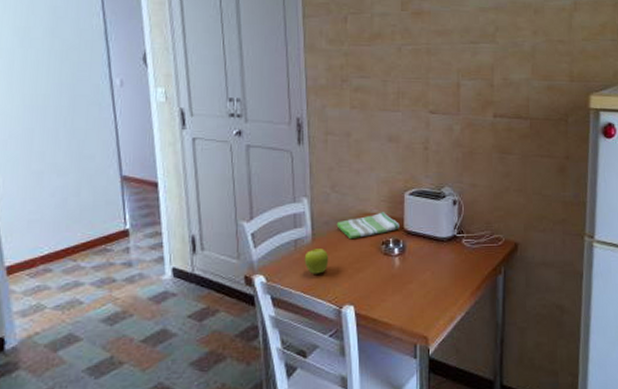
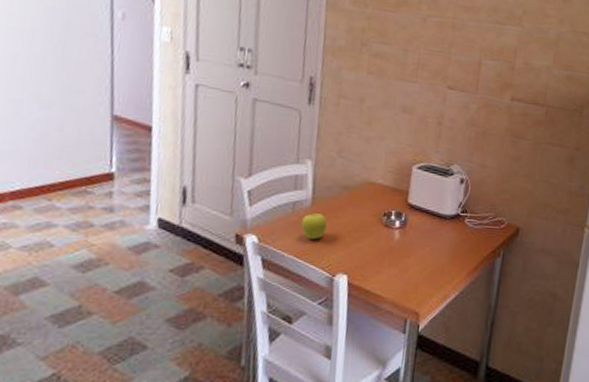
dish towel: present [336,212,399,240] -> none [339,183,404,208]

